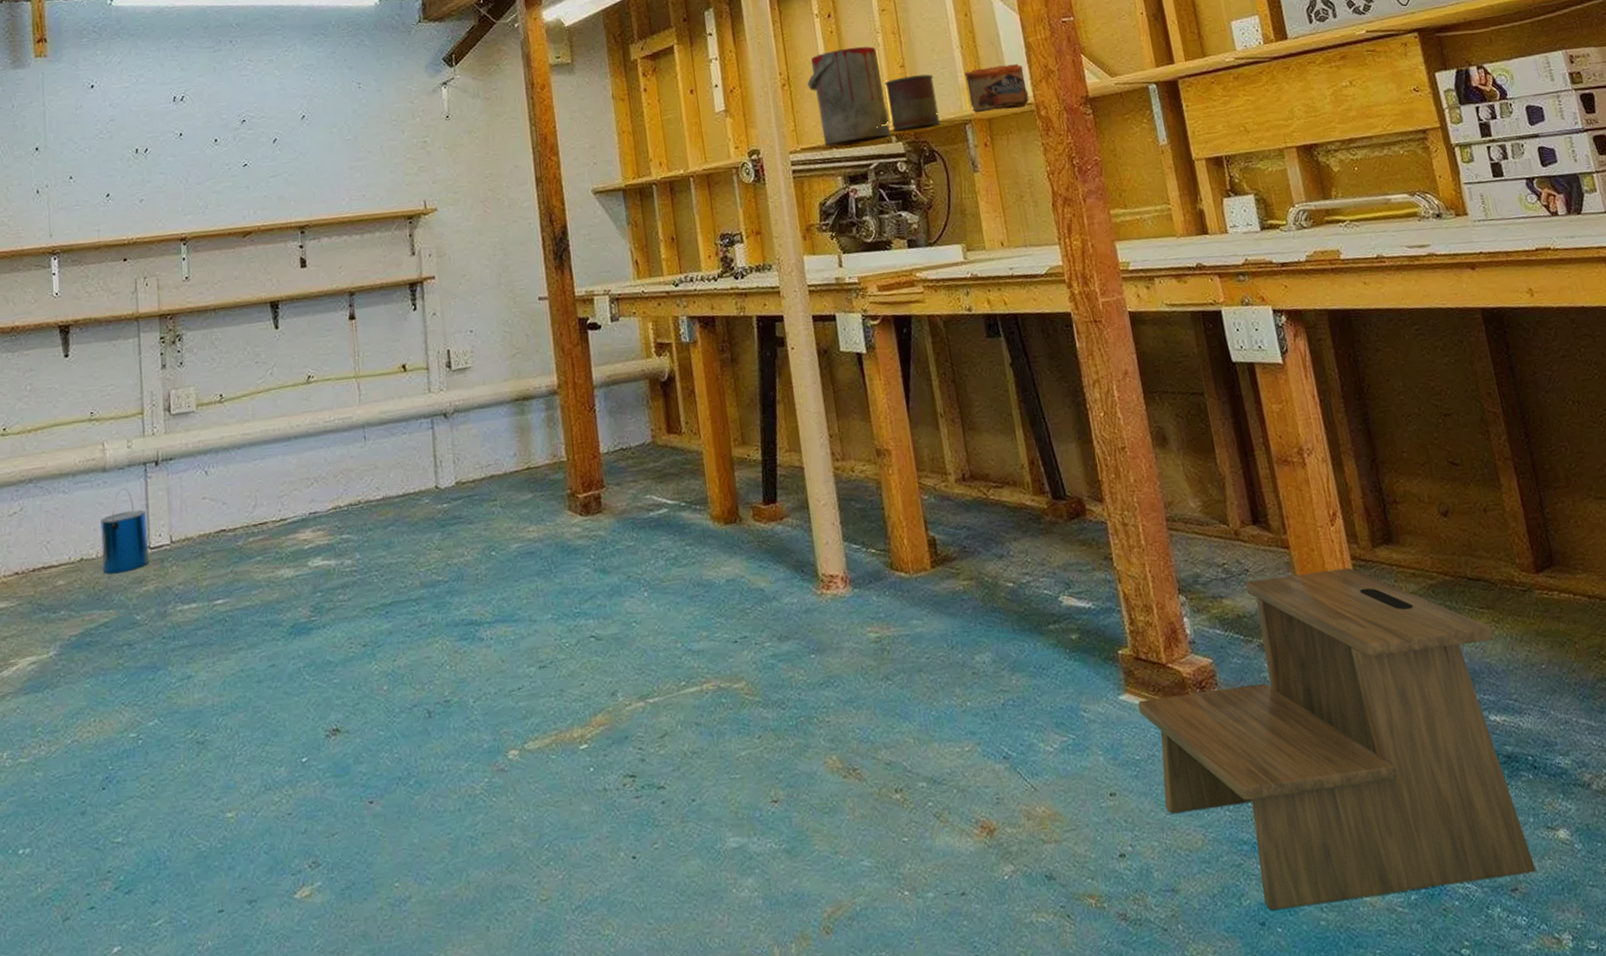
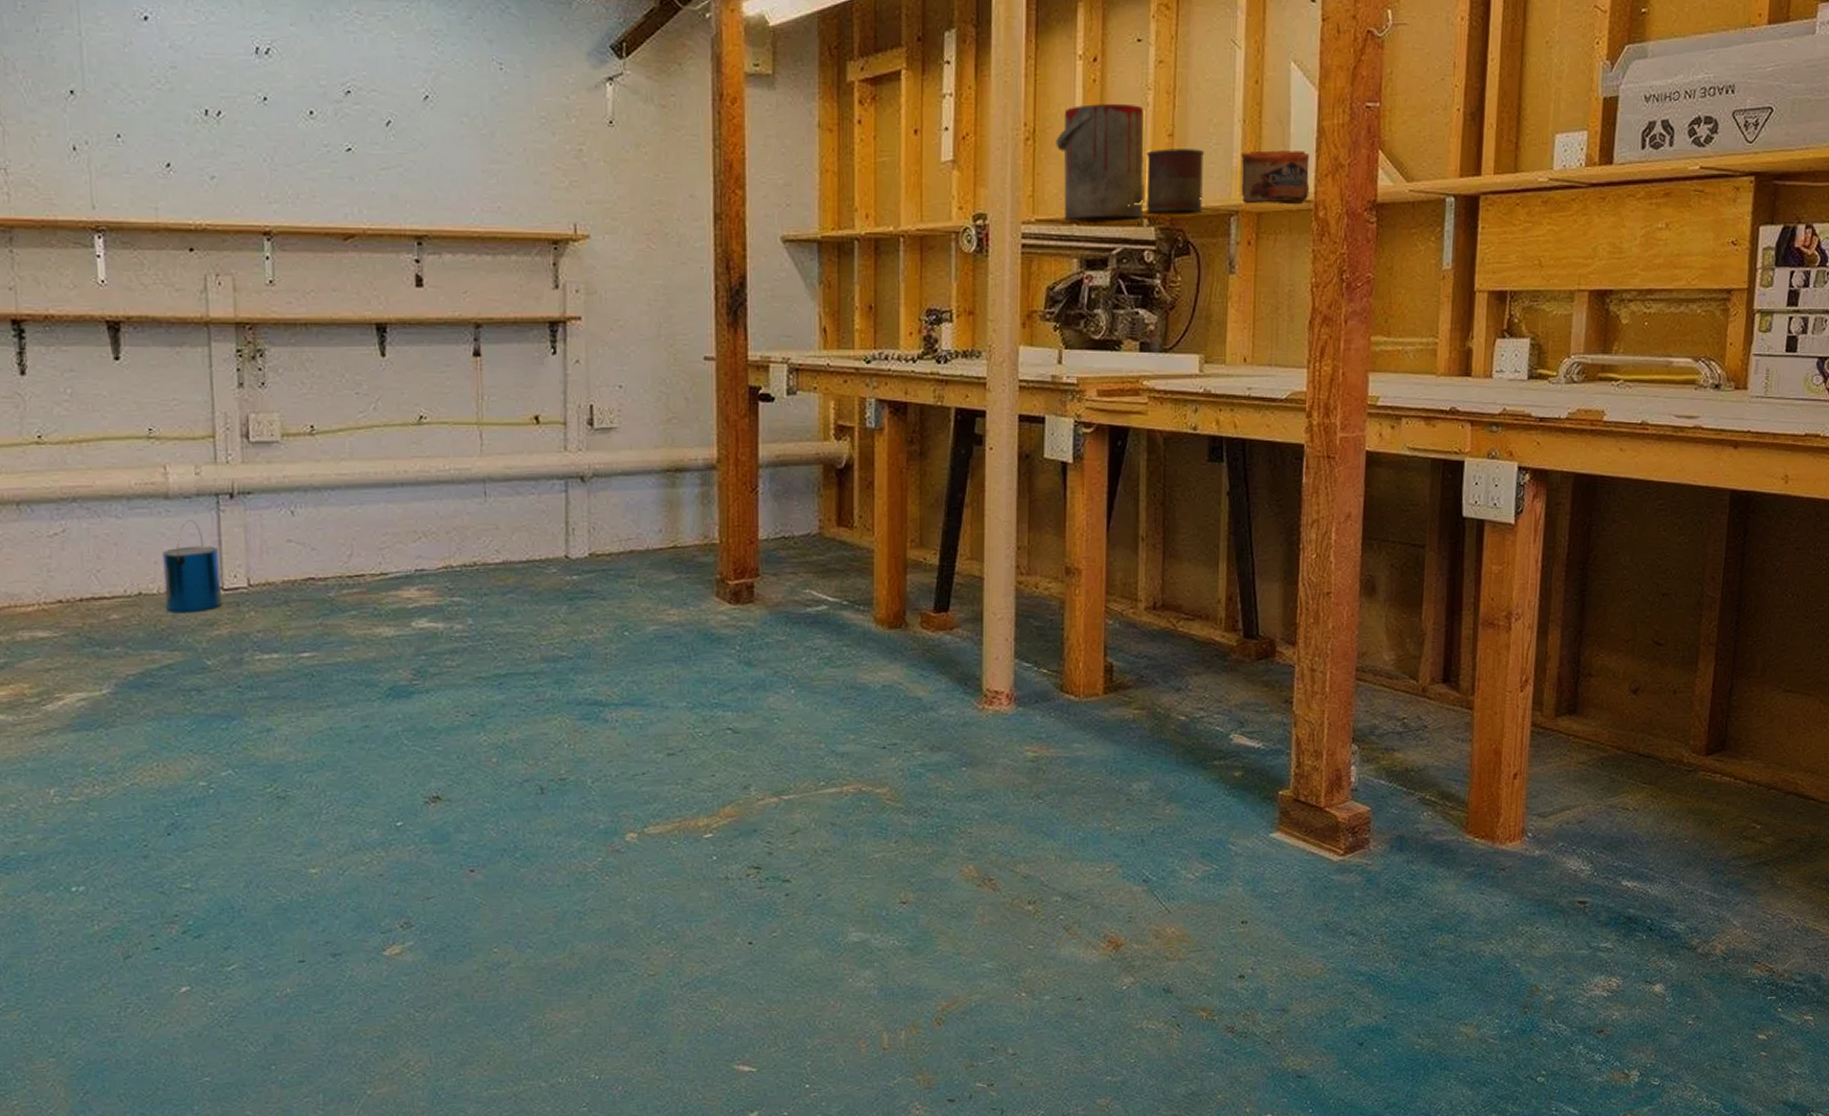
step stool: present [1137,567,1536,911] -> none [1287,733,1647,1034]

